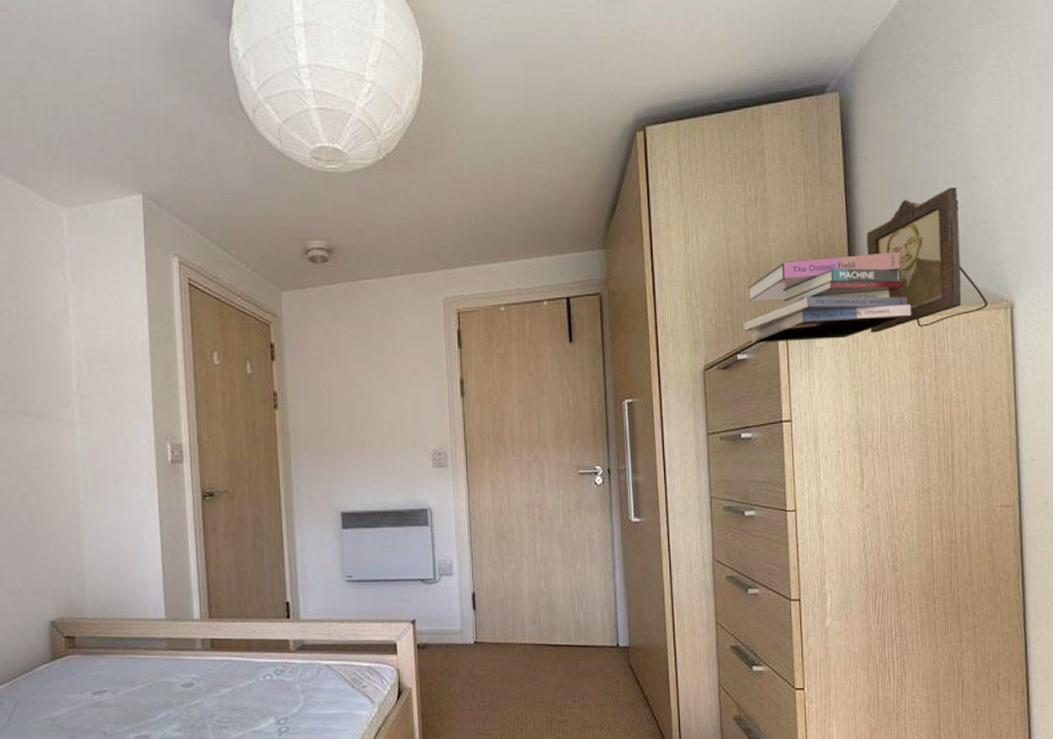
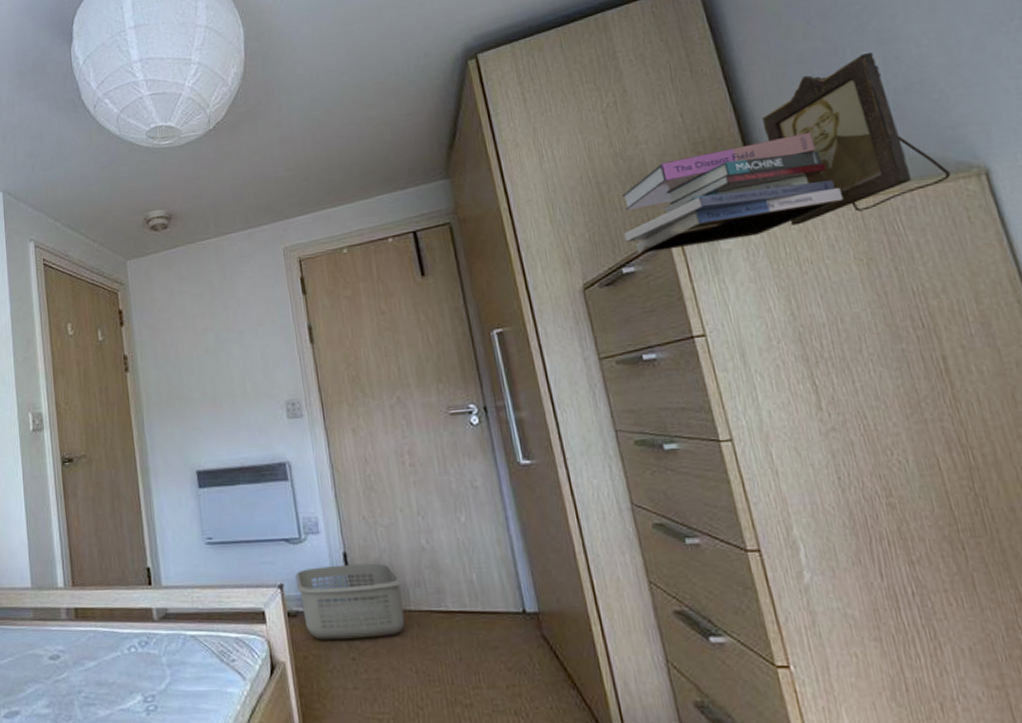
clothes hamper: none [427,602,522,668] -> present [295,563,406,640]

